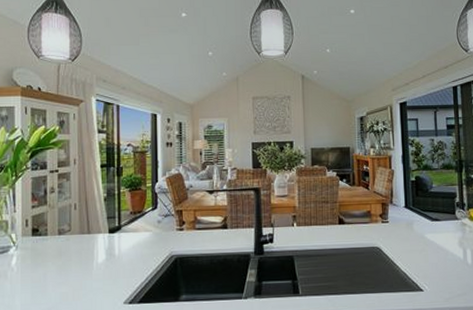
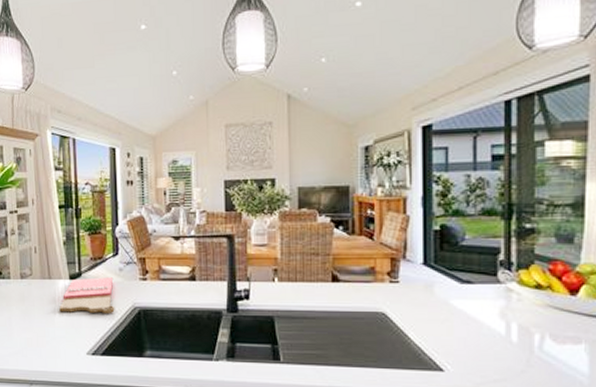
cutting board: none [97,229,153,265] -> present [59,277,115,313]

